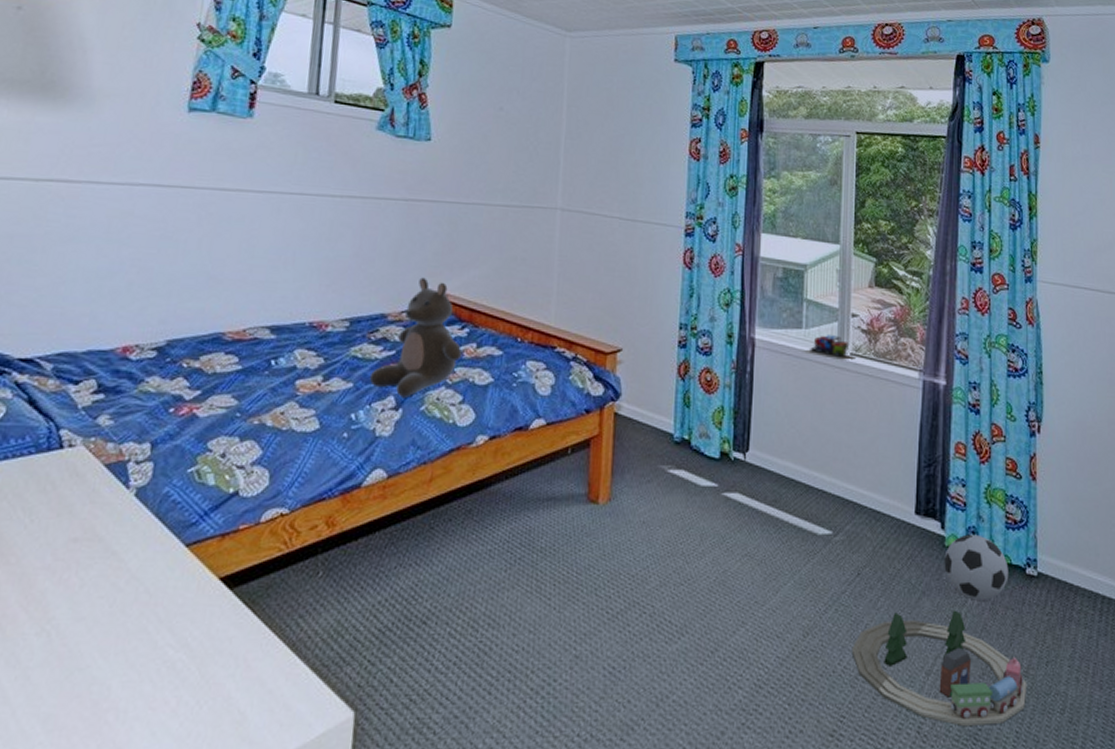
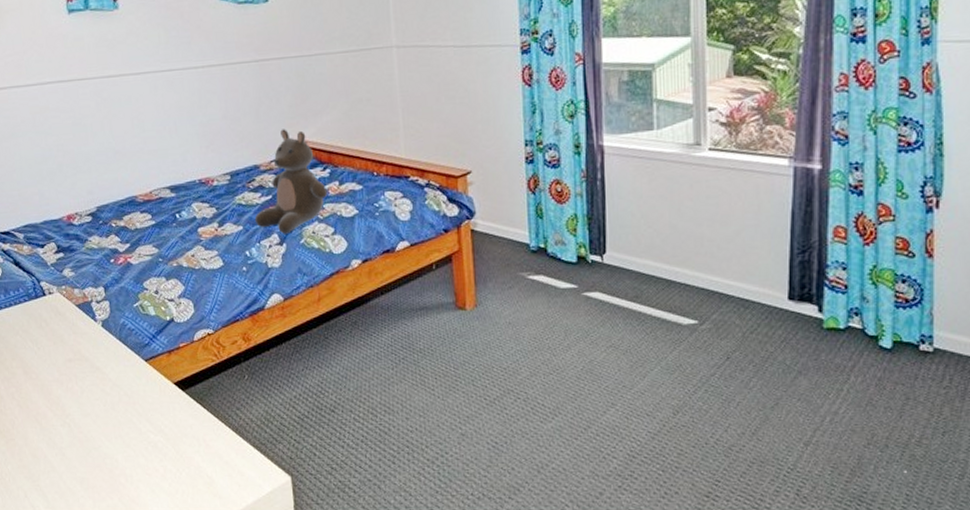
toy train: present [801,335,855,361] -> none [654,132,714,158]
toy train set: present [851,610,1027,727] -> none [724,387,920,490]
soccer ball: present [944,534,1009,600] -> none [822,315,898,377]

